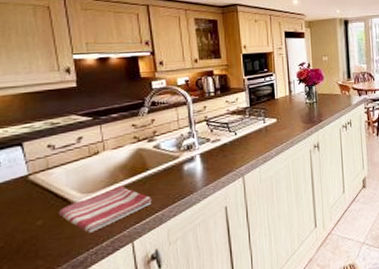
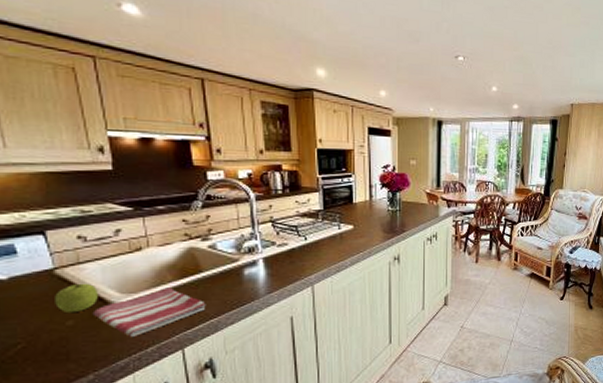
fruit: none [28,186,63,213] -> present [55,283,98,312]

